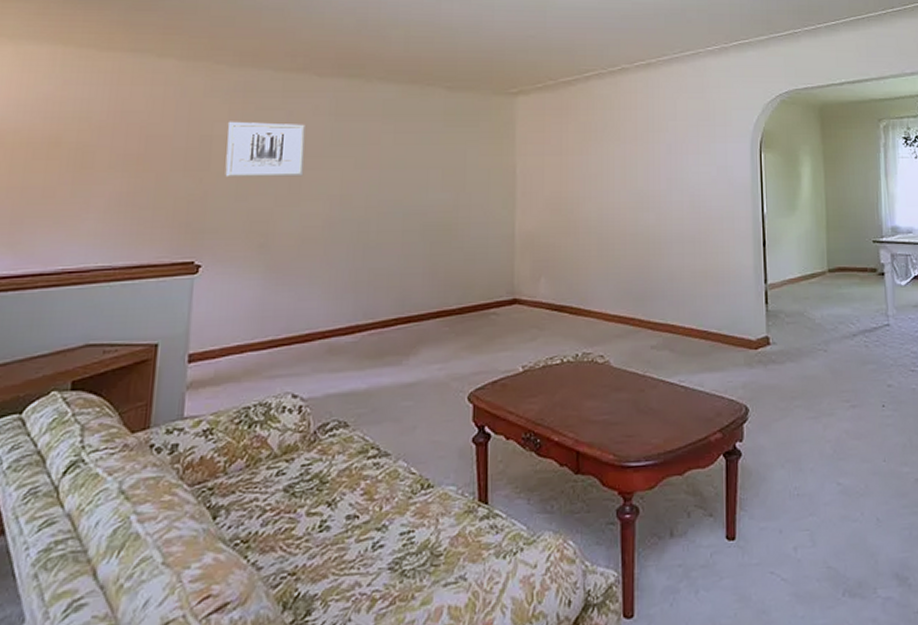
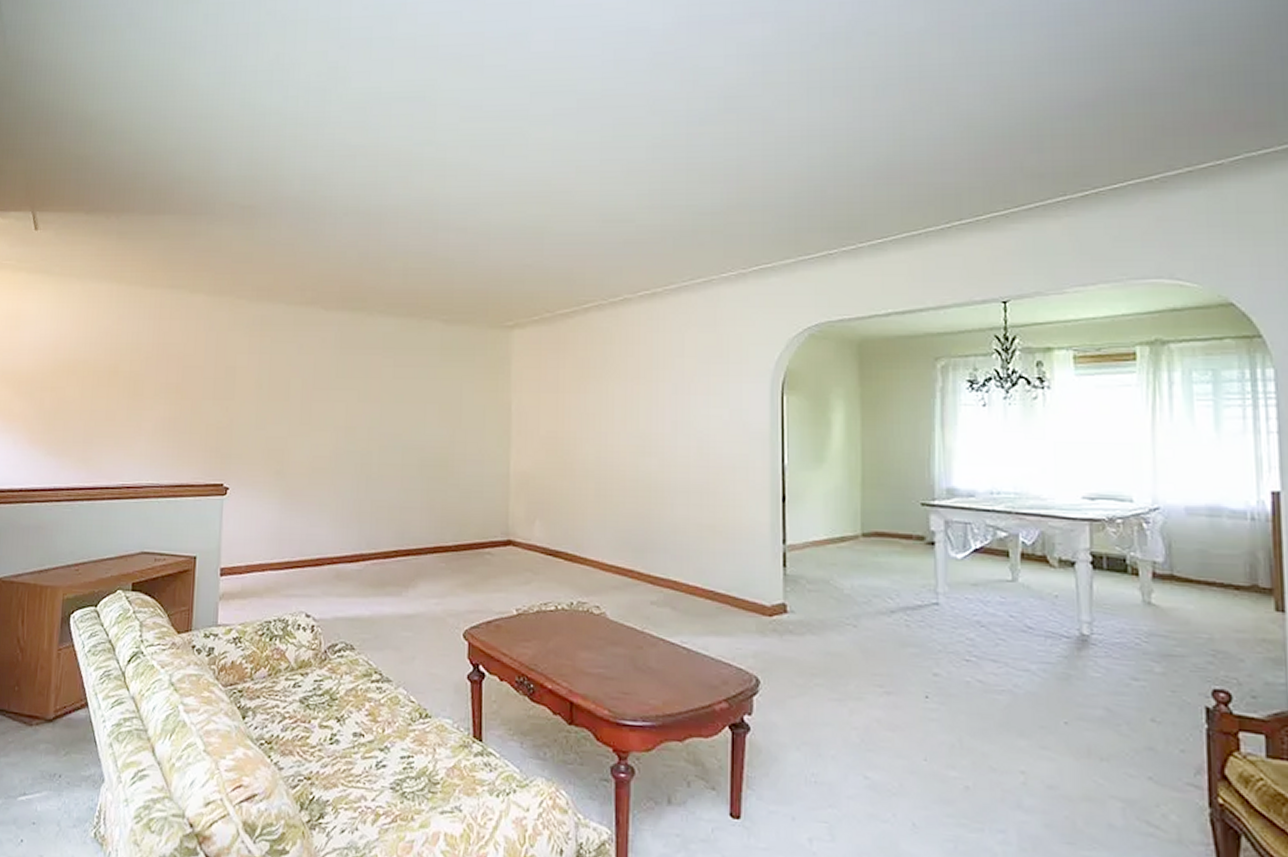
wall art: present [225,121,305,177] -> none [246,353,314,408]

